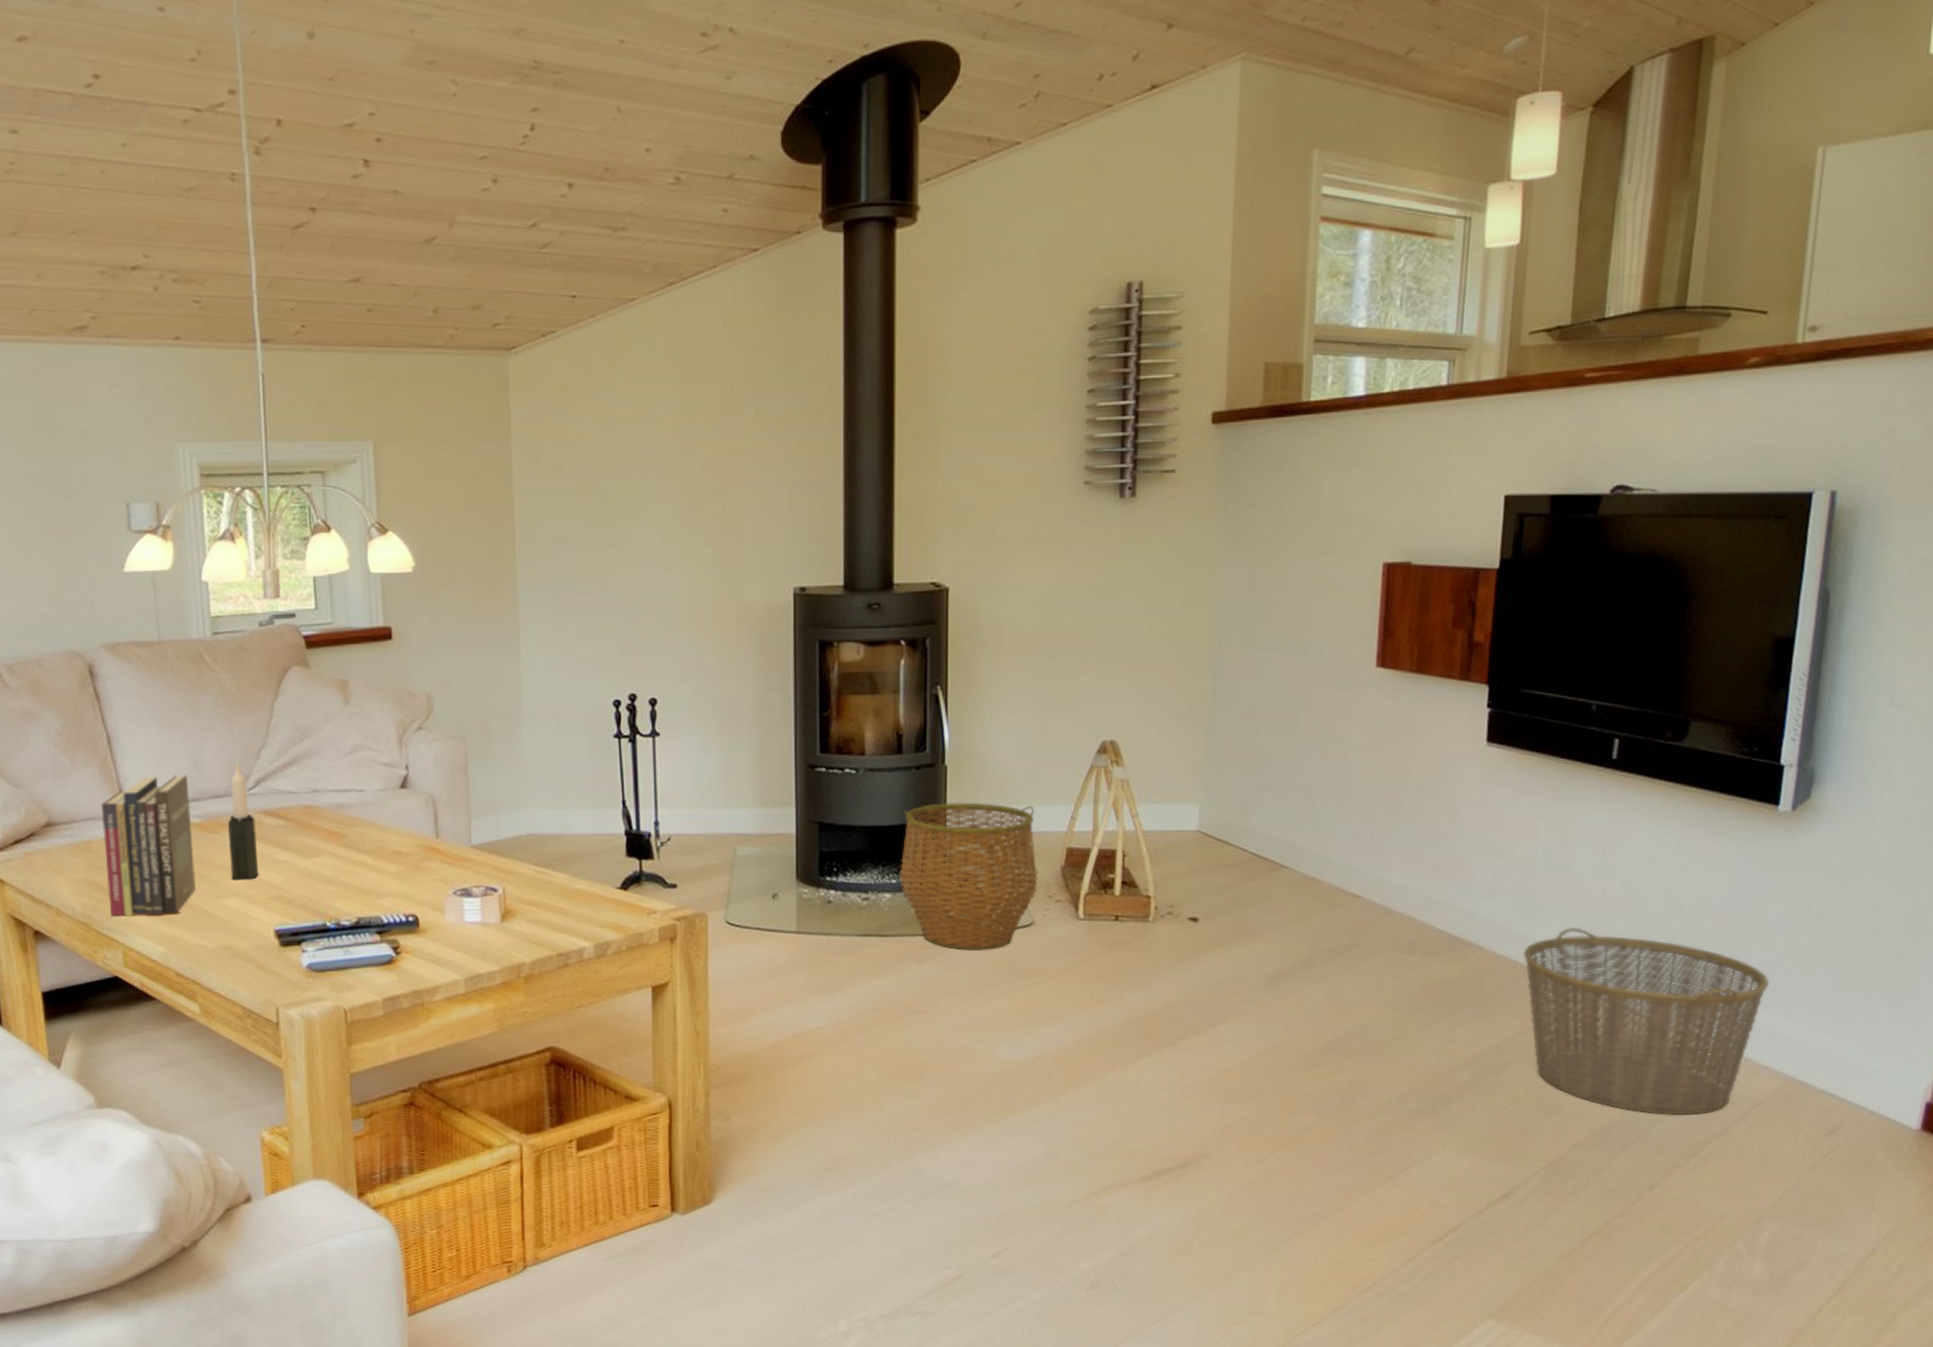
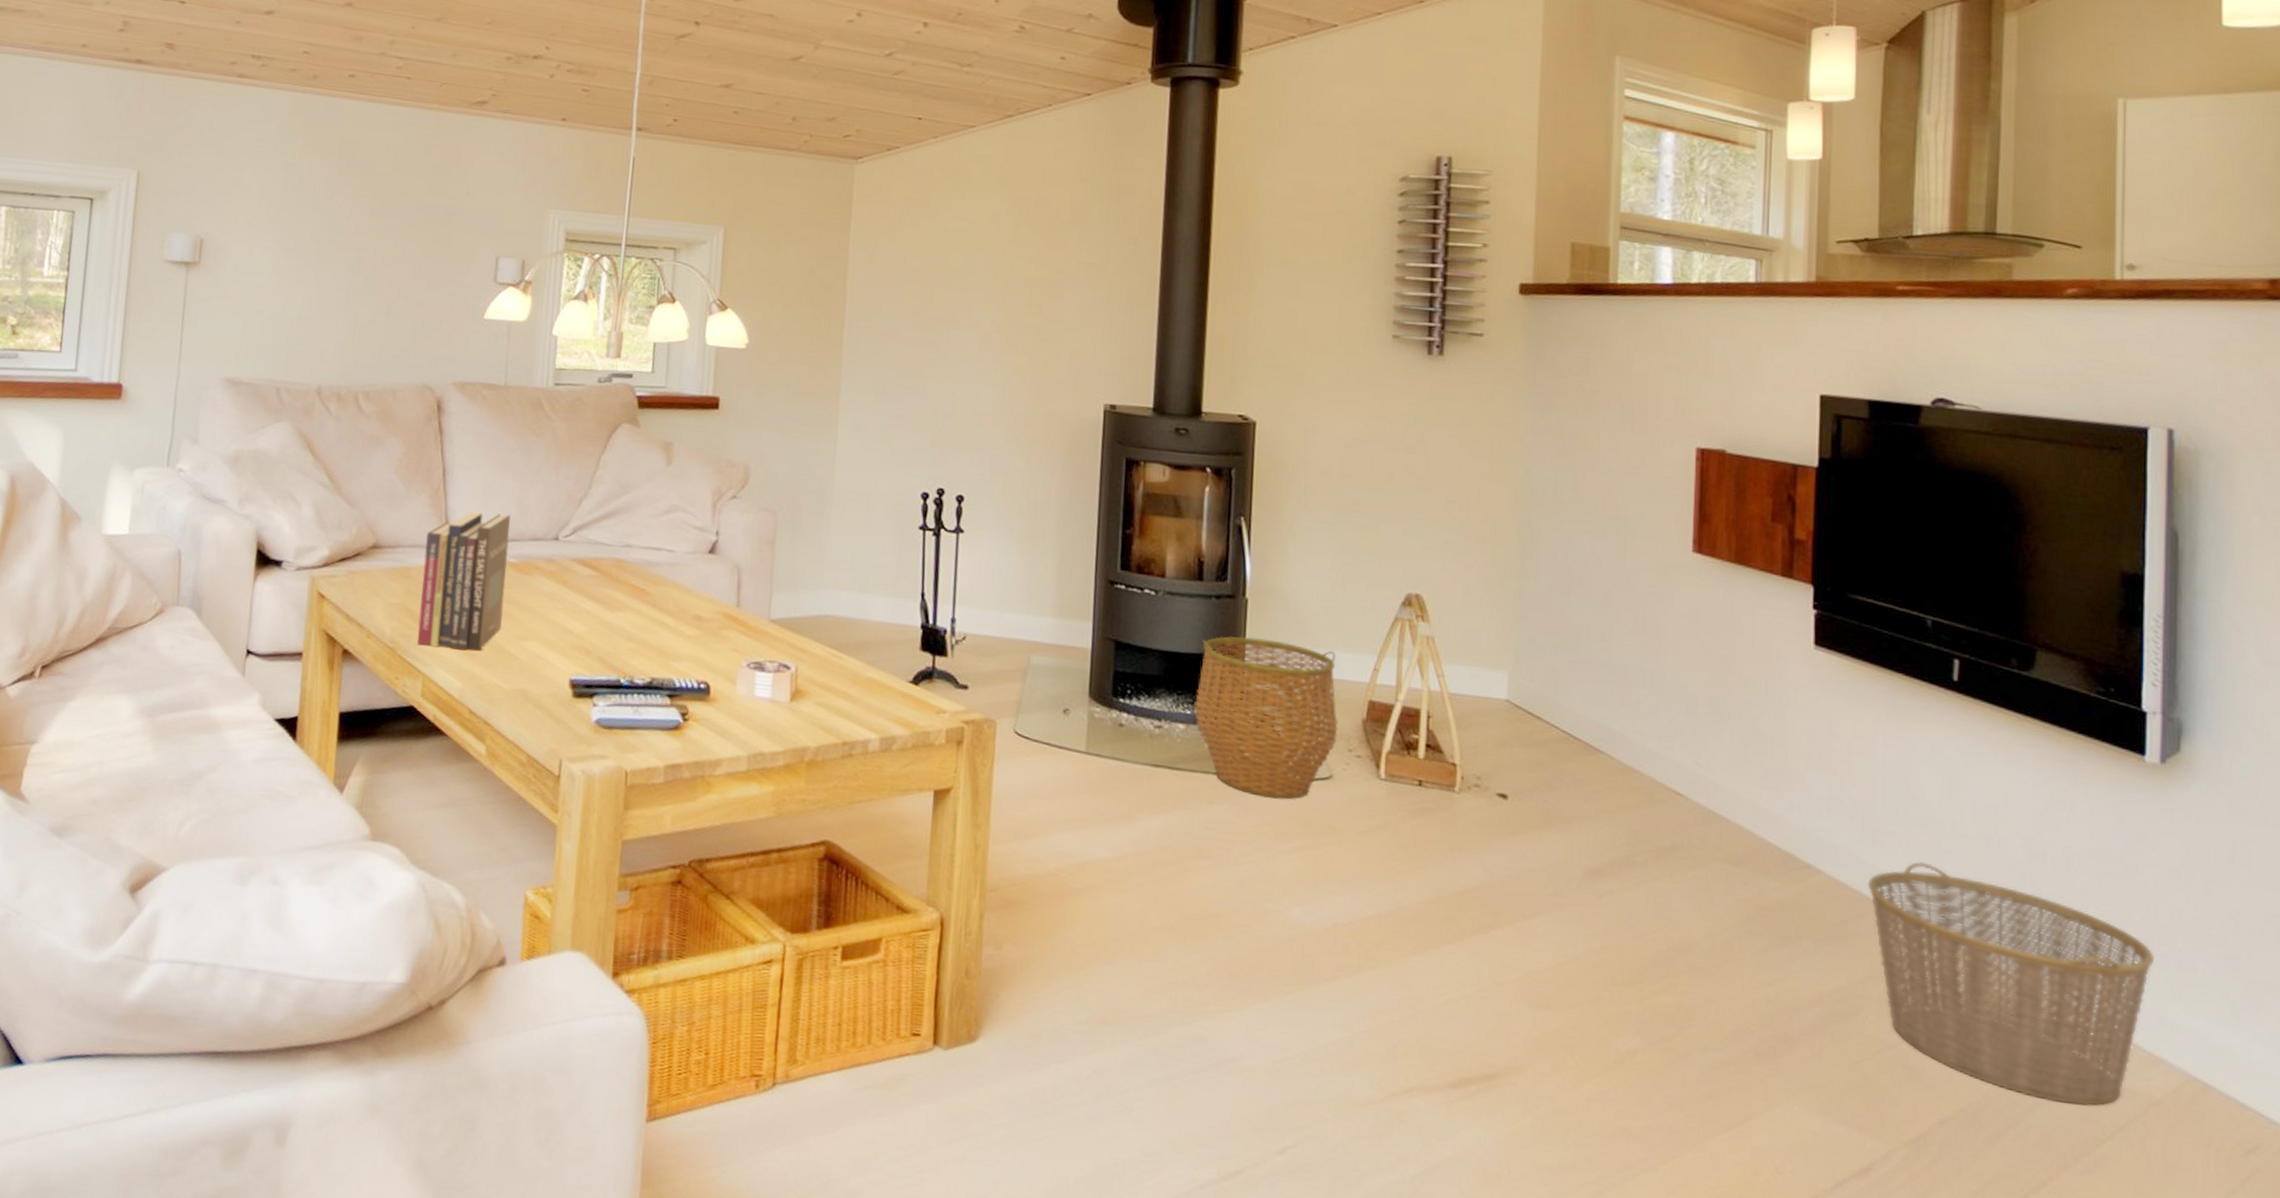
candle: present [227,764,259,881] -> none [536,510,568,626]

